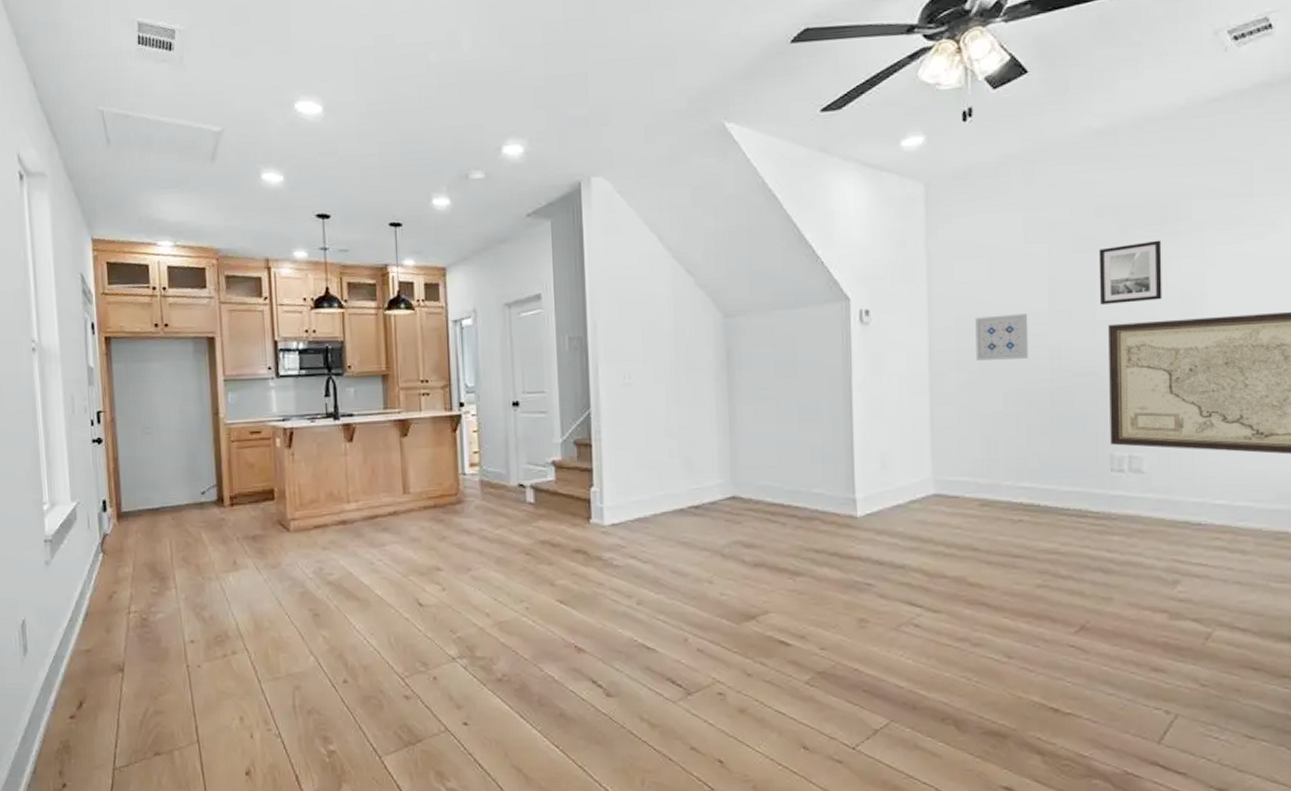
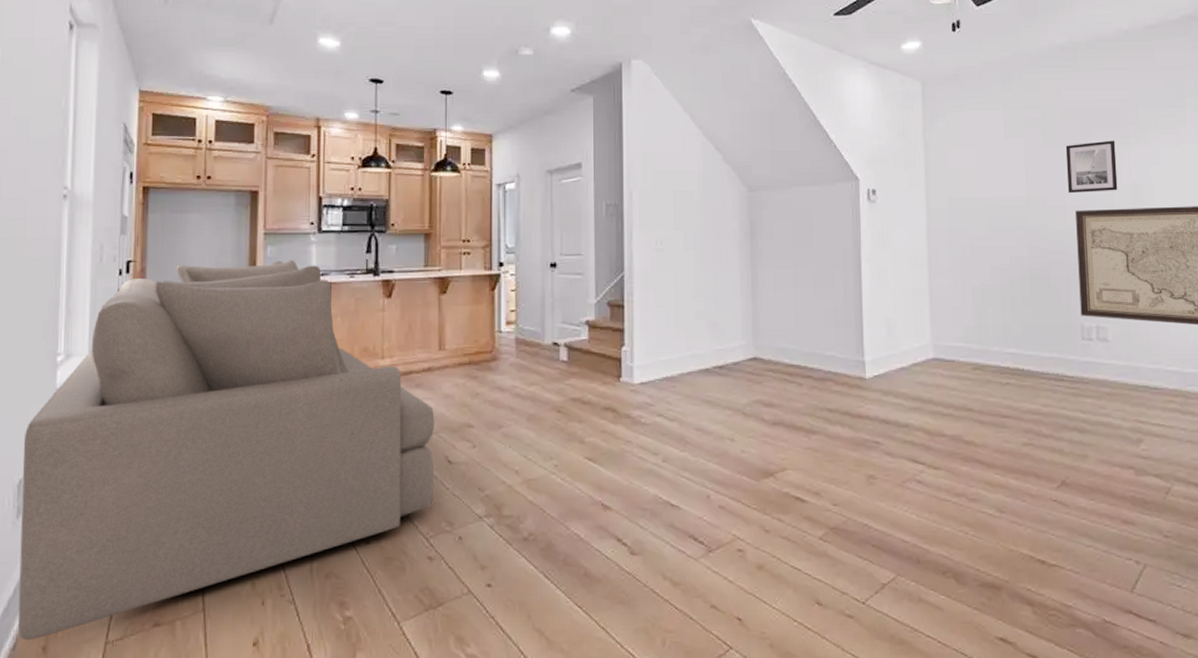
sofa: none [22,406,406,765] -> present [17,260,435,641]
wall art: present [975,314,1029,361] -> none [966,198,1011,238]

